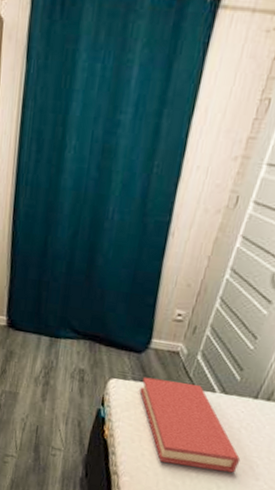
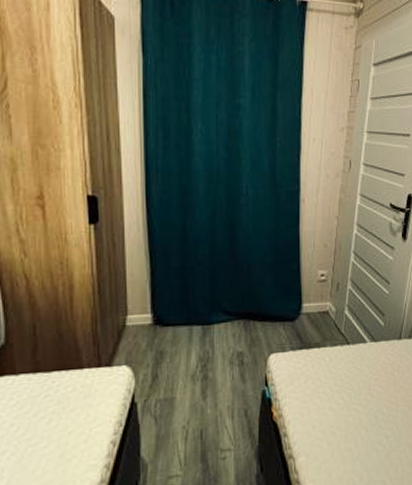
hardback book: present [139,377,241,473] -> none [300,338,400,429]

